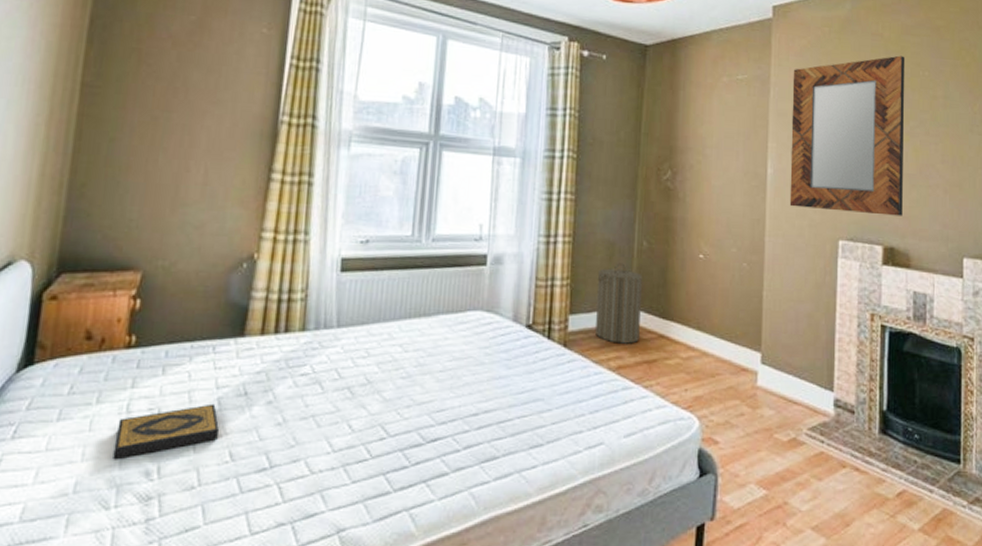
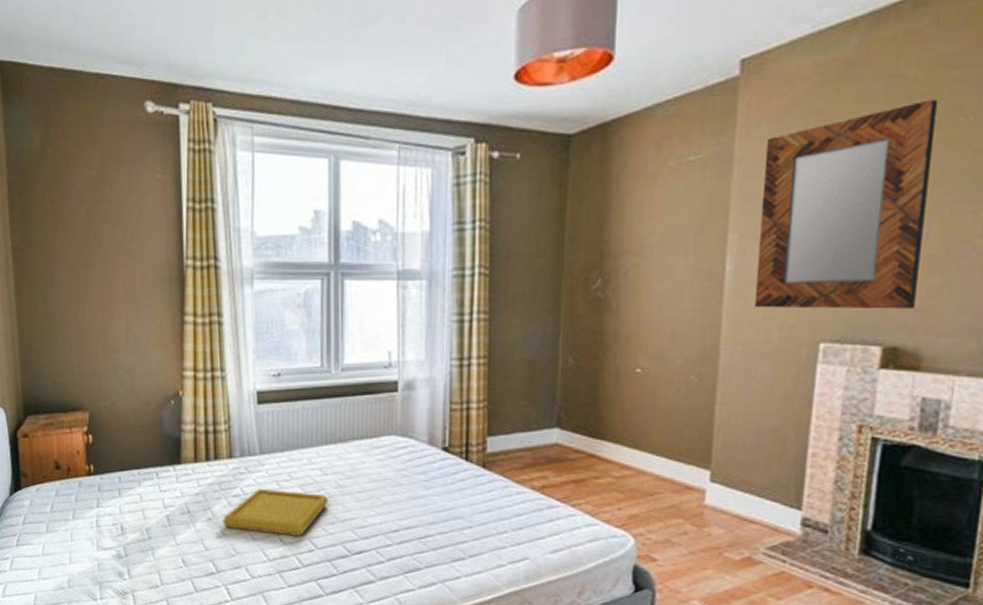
hardback book: present [113,403,219,460] -> none [91,520,171,564]
serving tray: none [285,367,407,422] -> present [223,489,329,536]
laundry hamper: present [596,263,643,344] -> none [517,382,569,464]

